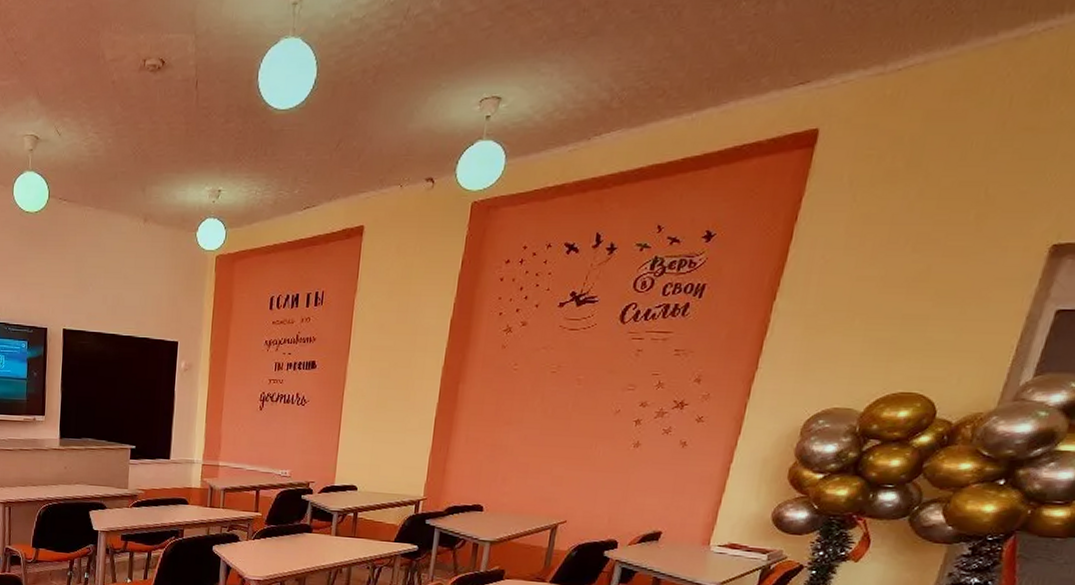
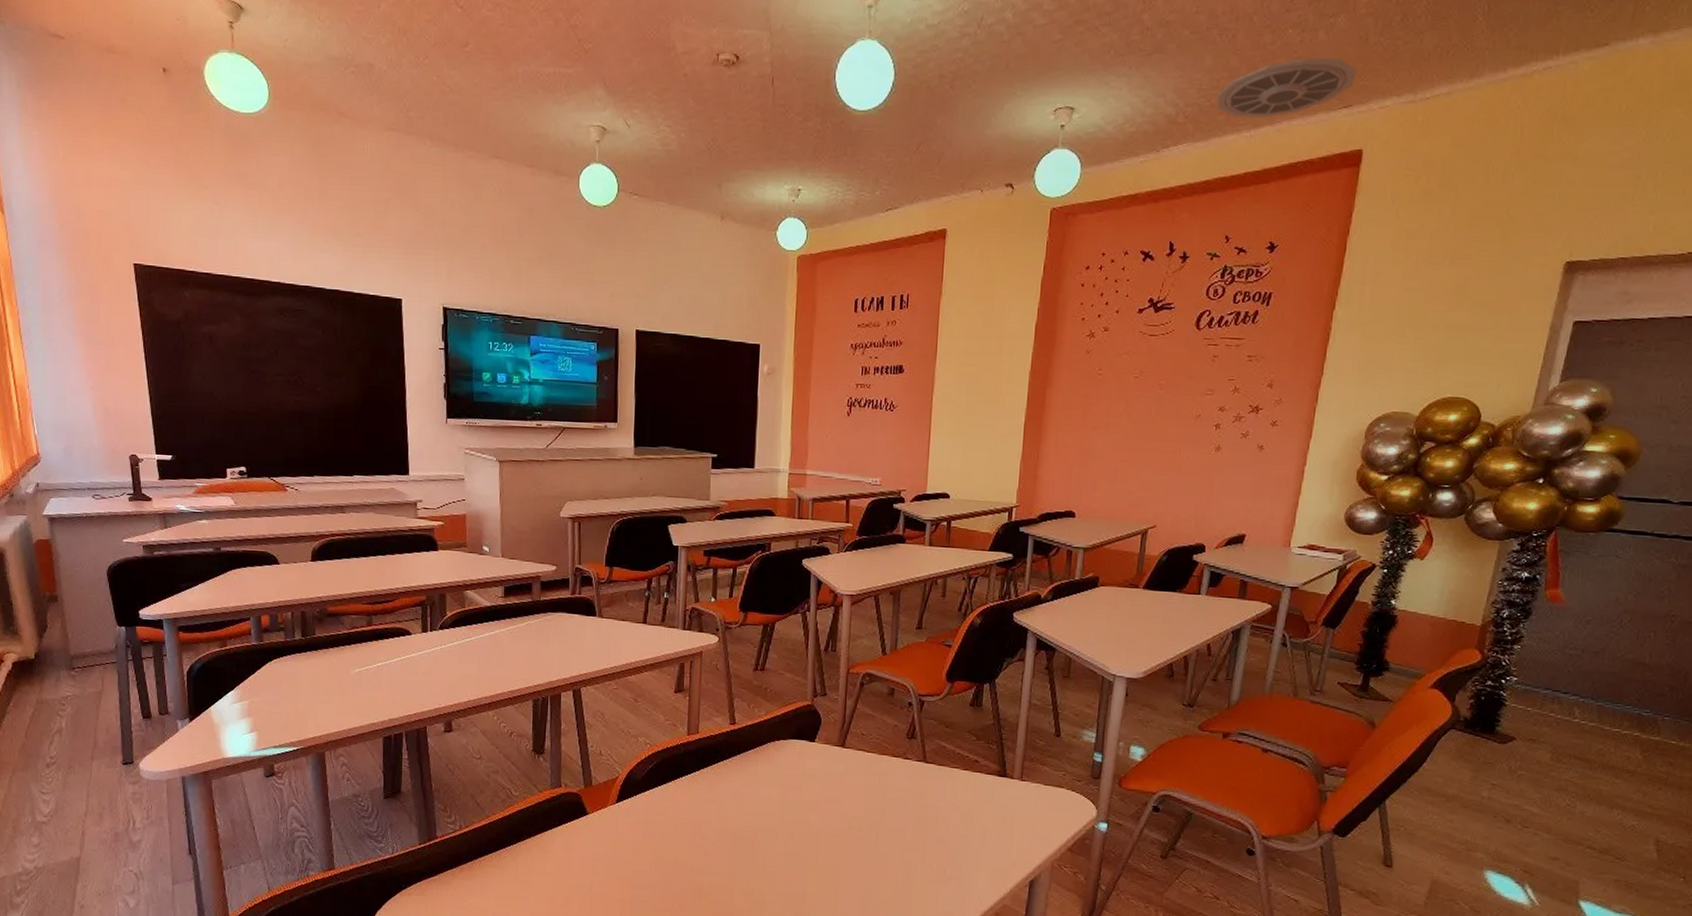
ceiling vent: none [656,31,820,100] -> present [1216,57,1358,118]

